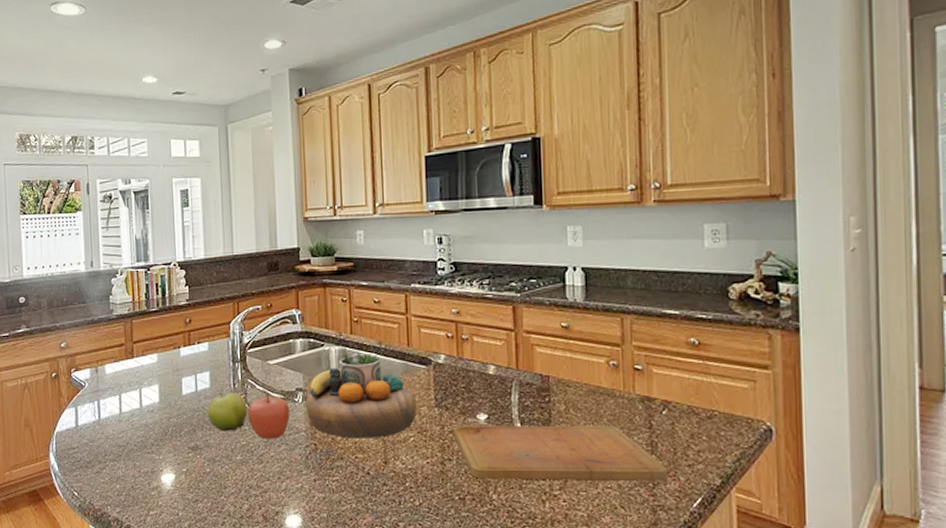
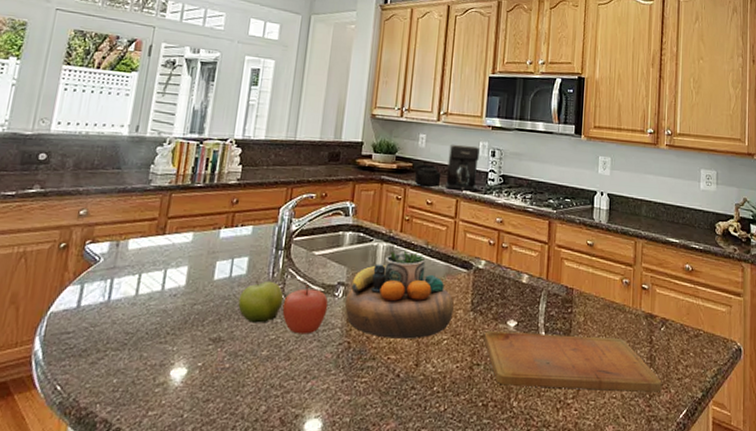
kettle: none [355,261,386,285] -> present [414,164,442,187]
coffee maker: none [390,235,427,286] -> present [445,144,479,193]

